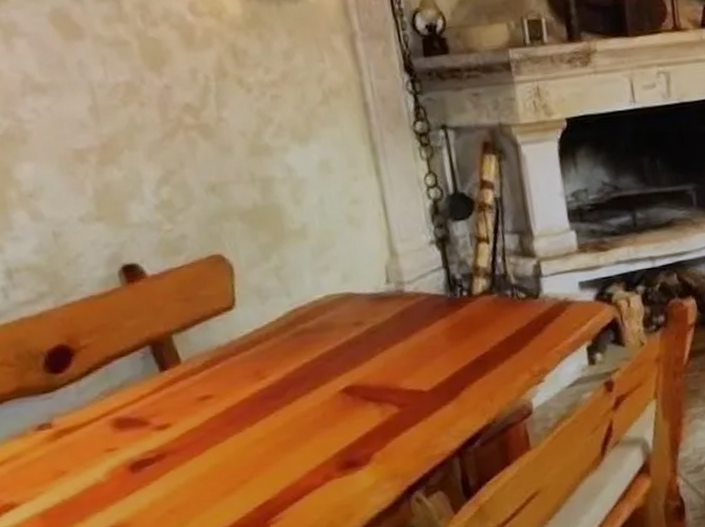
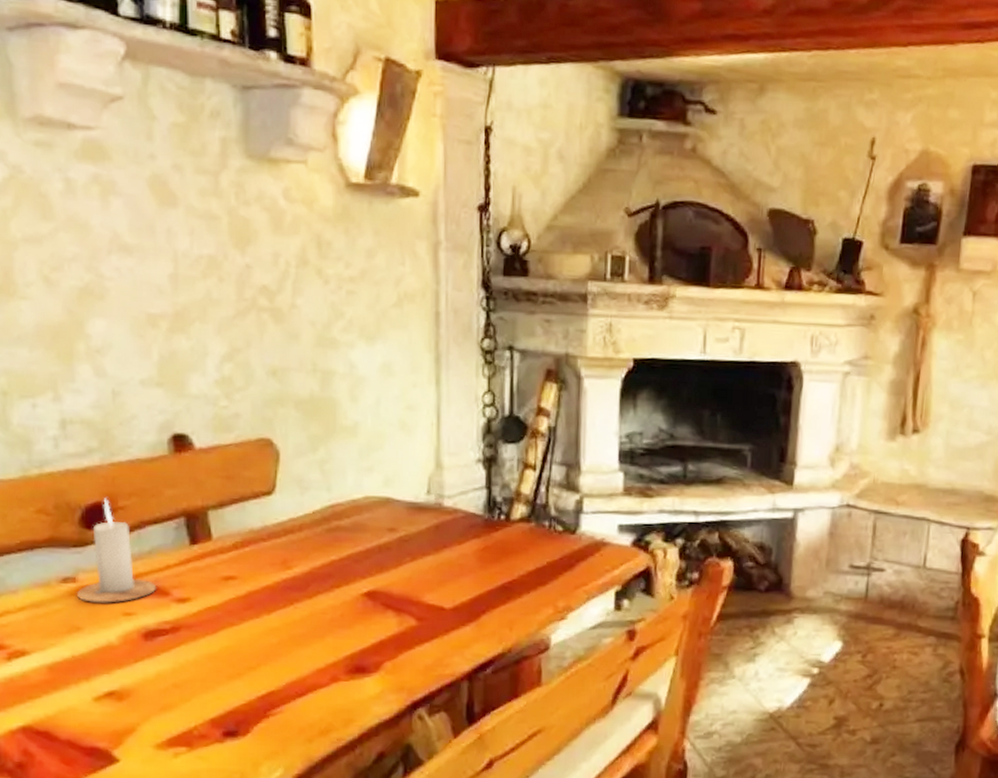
candle: none [55,340,135,445] -> present [77,498,157,603]

